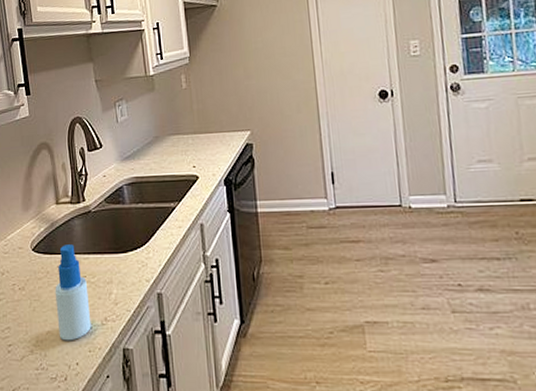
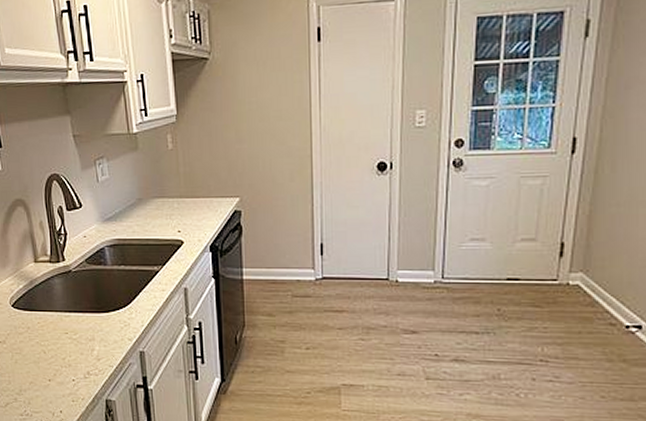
spray bottle: present [55,244,91,341] -> none [36,302,74,392]

